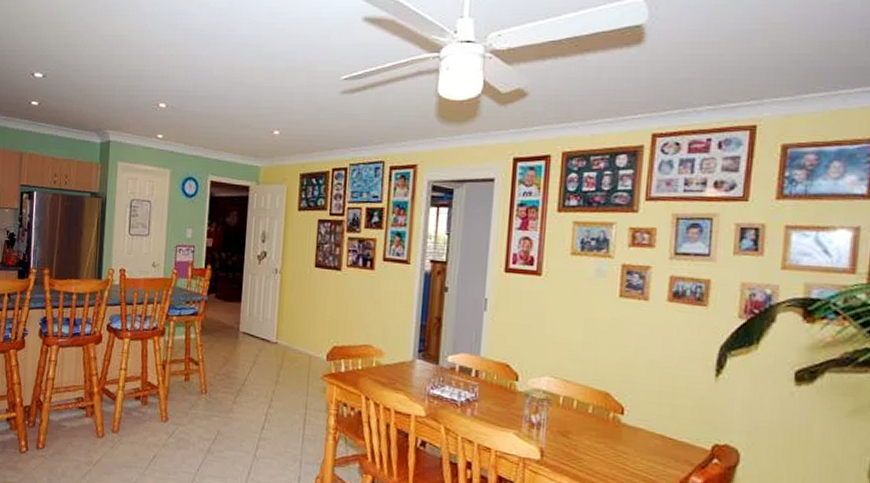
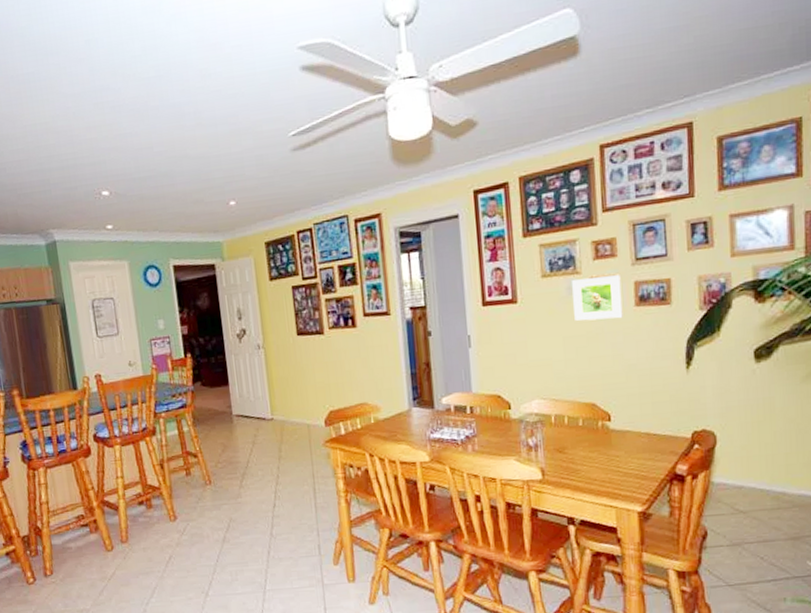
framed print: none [600,263,656,311] -> present [572,275,623,322]

